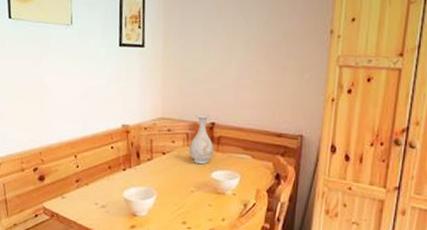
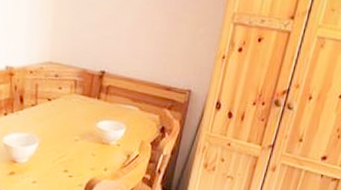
vase: present [189,114,214,164] -> none [76,61,103,113]

